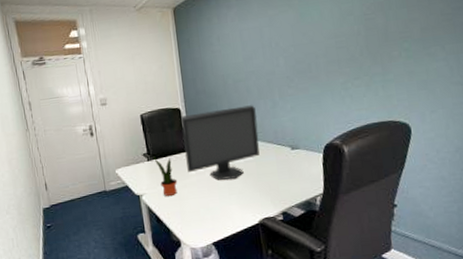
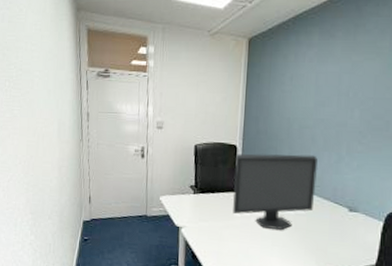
potted plant: present [153,157,178,196] -> none [200,191,221,234]

